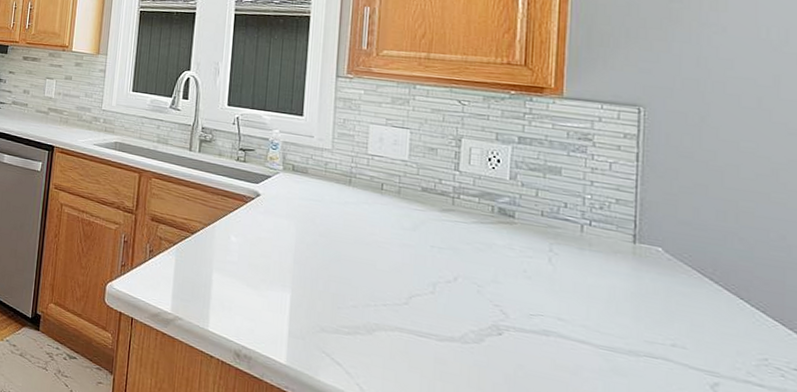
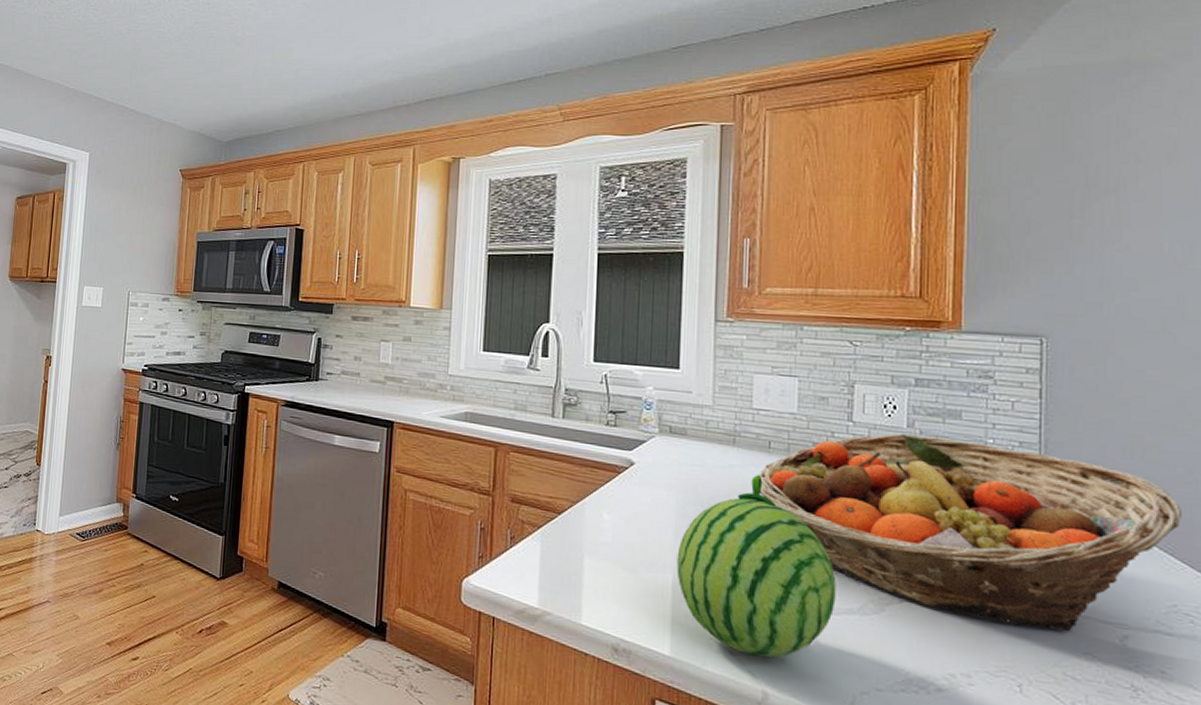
fruit: none [294,212,440,374] -> present [676,475,836,658]
fruit basket: none [371,184,774,375] -> present [758,434,1181,632]

